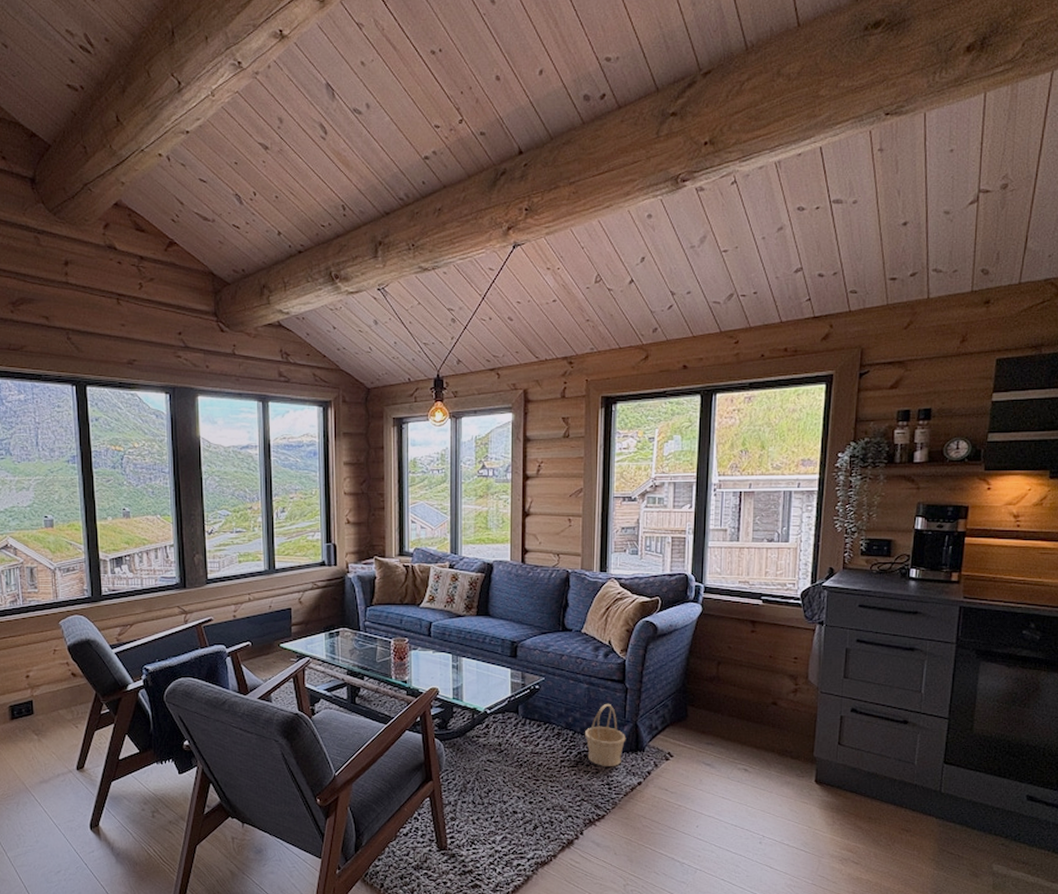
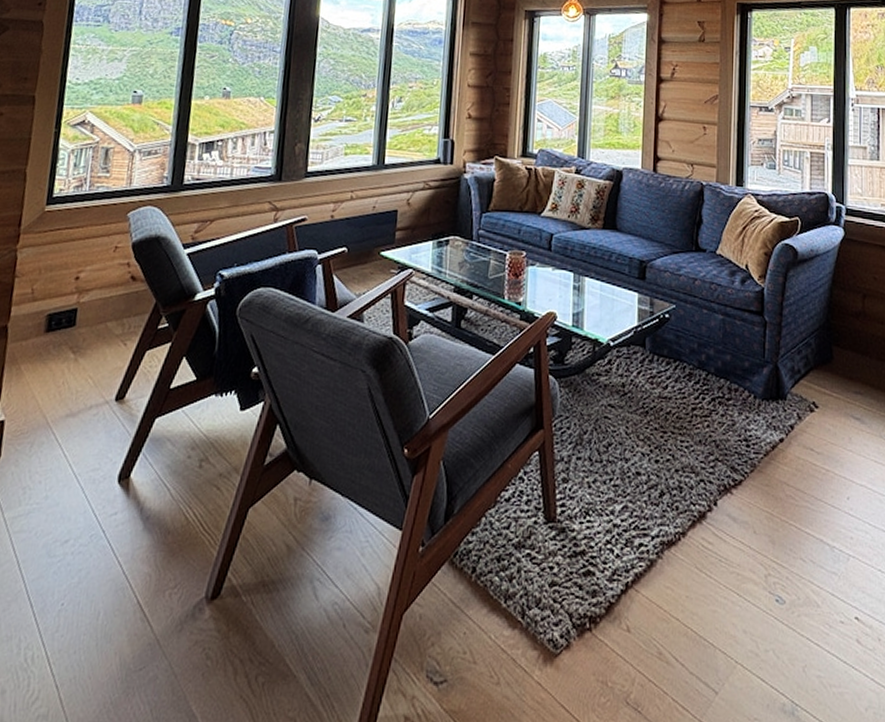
basket: present [584,703,626,766] -> none [719,339,766,417]

